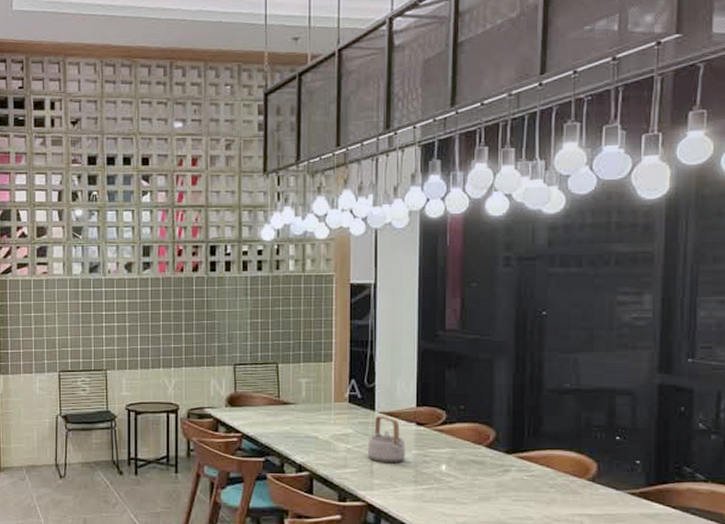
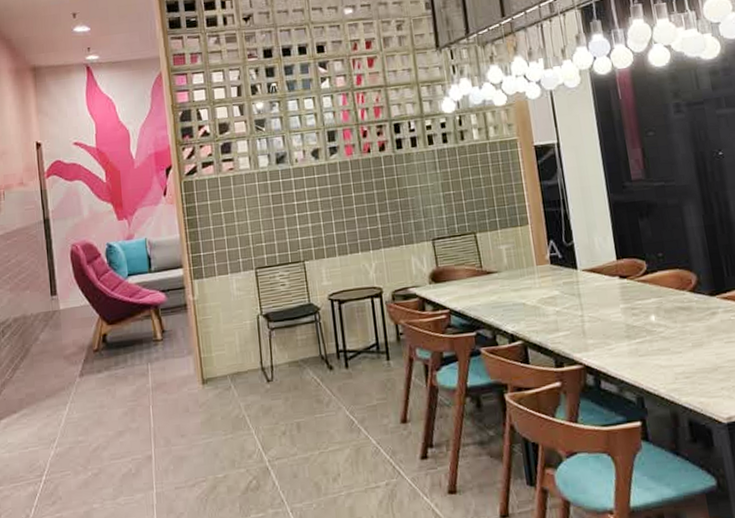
teapot: present [367,416,405,463] -> none [575,273,614,322]

